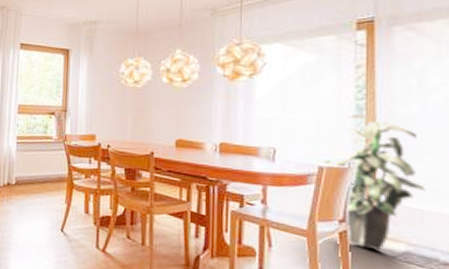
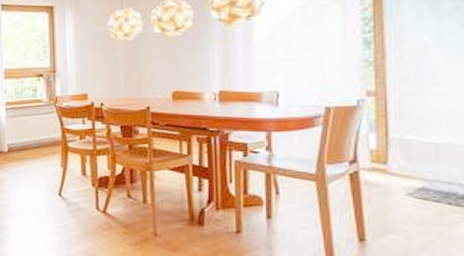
indoor plant: present [322,114,426,251] -> none [329,48,441,189]

